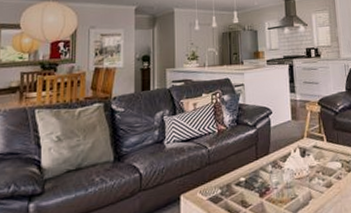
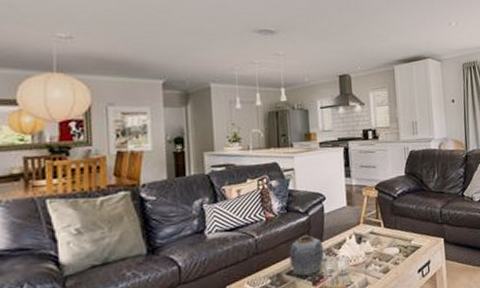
decorative jar: none [238,147,271,187] -> present [289,235,324,276]

